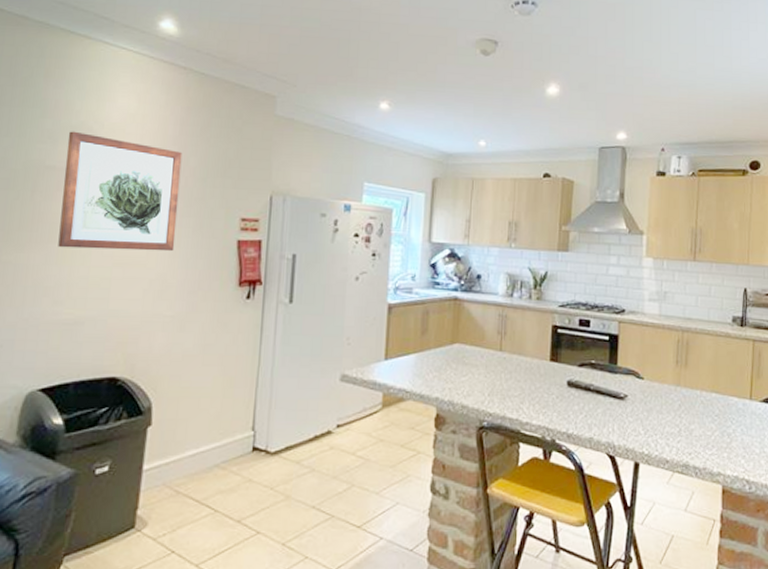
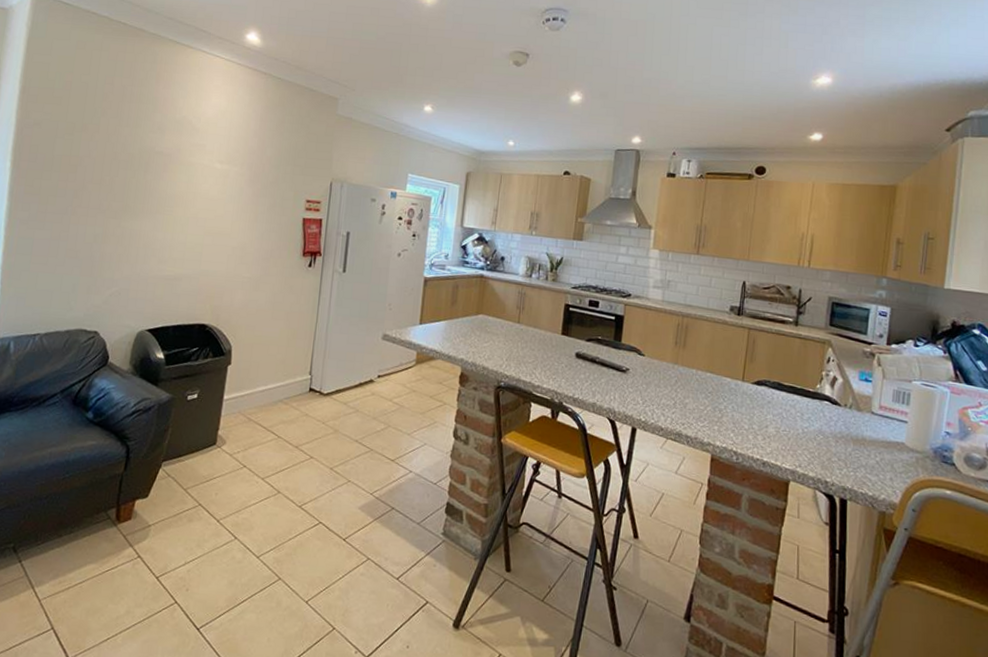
wall art: present [58,131,183,252] -> none [163,124,261,225]

